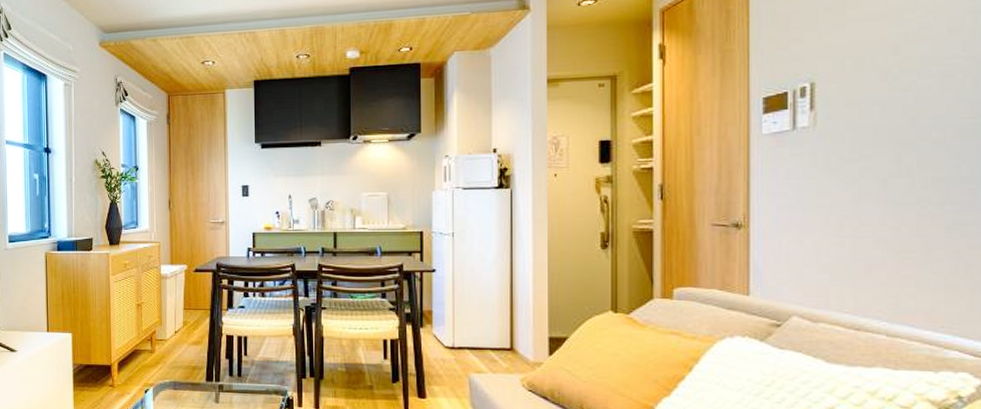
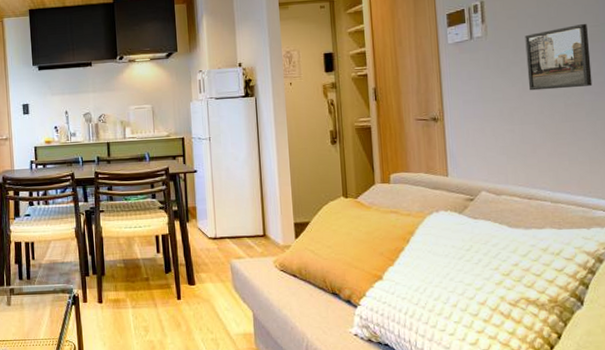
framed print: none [868,115,959,196] -> present [525,24,593,91]

